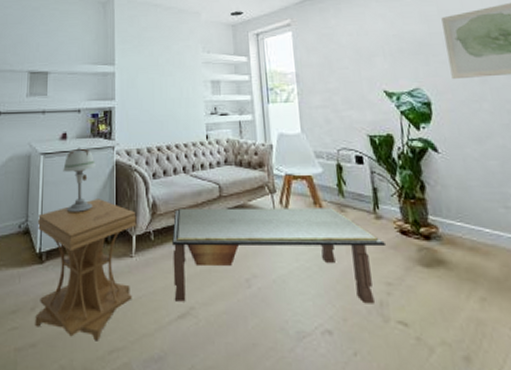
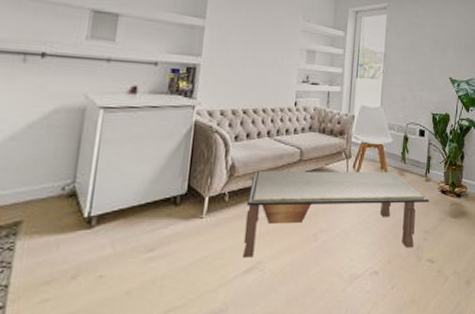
side table: present [35,199,137,341] -> none [75,159,212,303]
table lamp: present [63,147,96,212] -> none [128,103,171,173]

